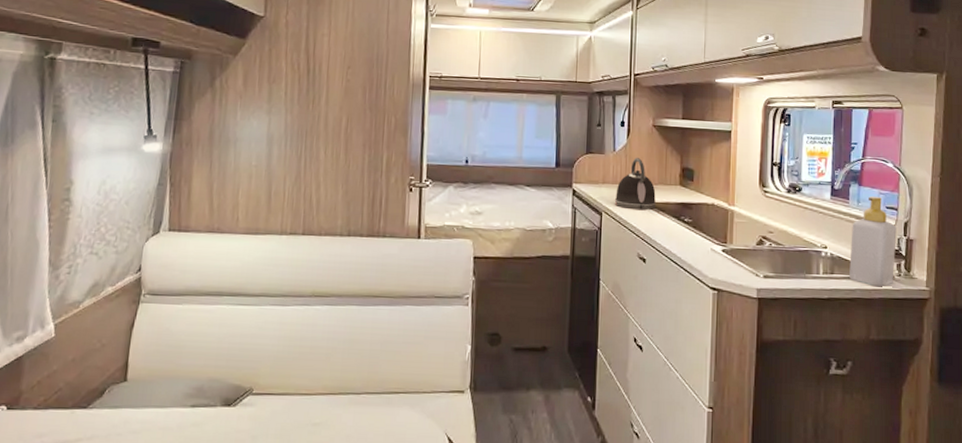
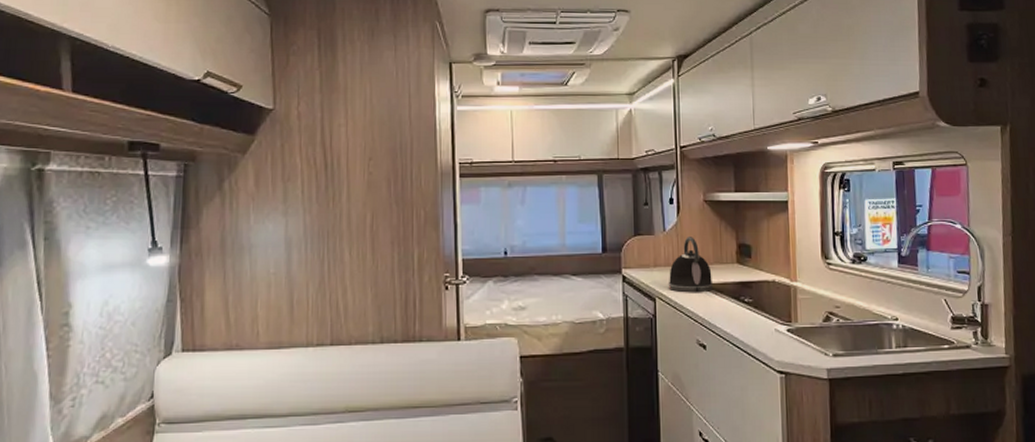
soap bottle: present [849,195,897,287] -> none [923,260,971,358]

